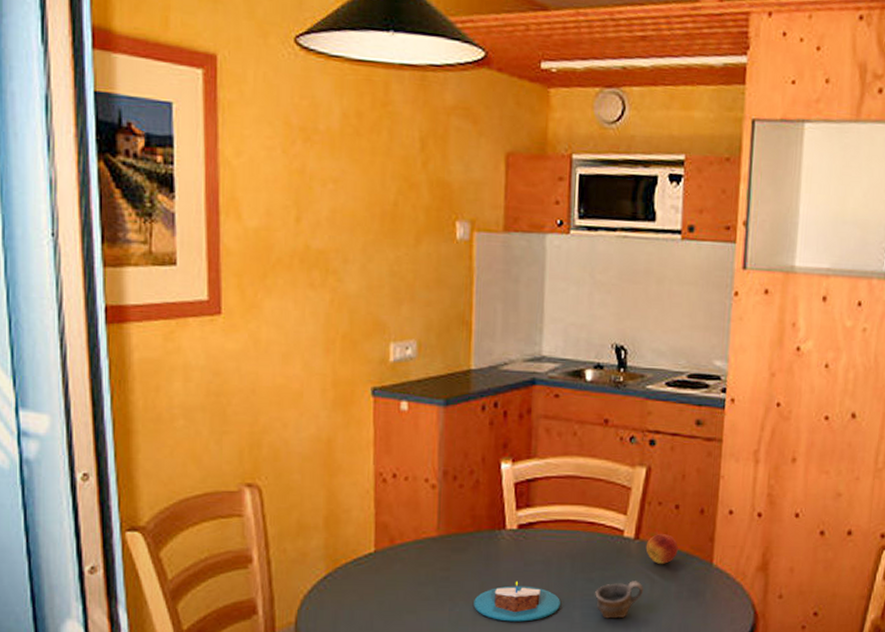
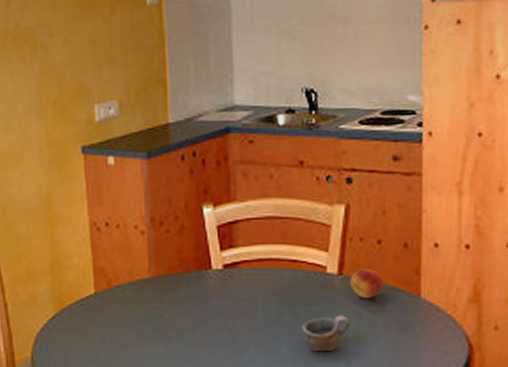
candle: present [474,582,560,622] -> none [187,318,269,355]

